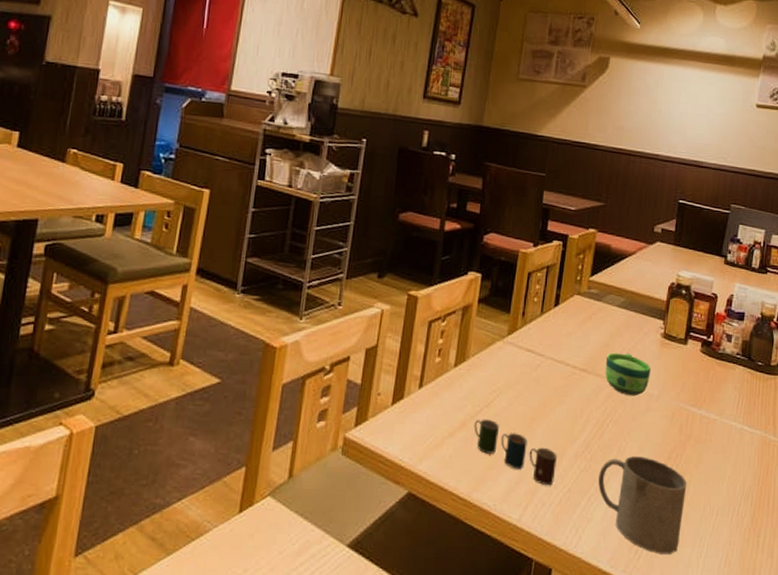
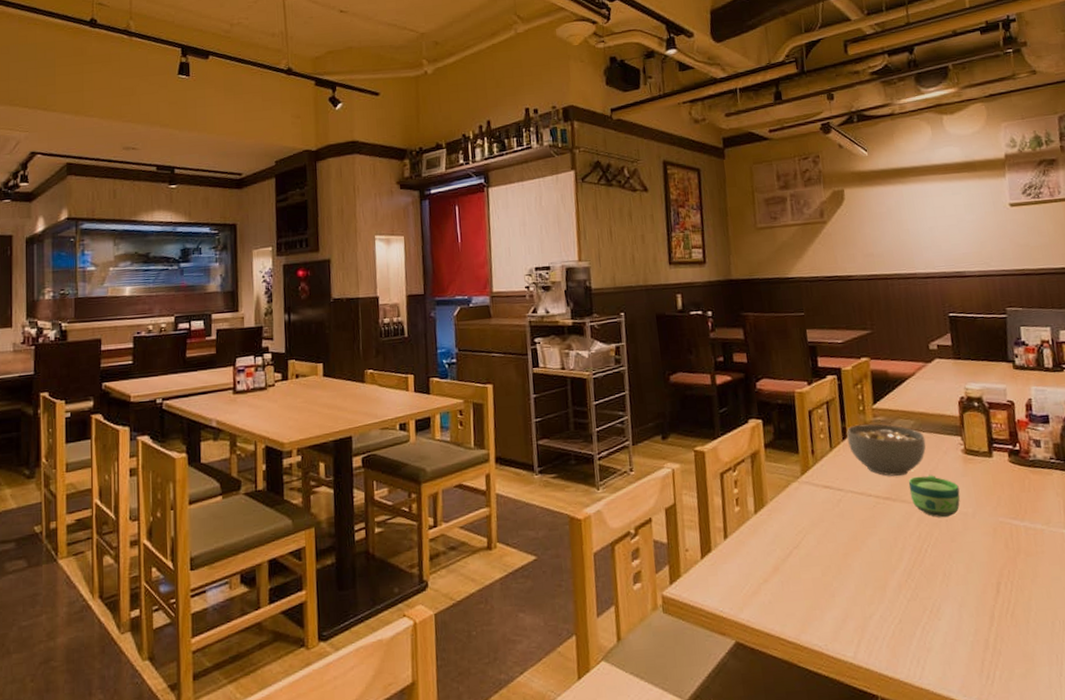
cup: present [474,419,557,485] -> none [787,560,882,619]
soup bowl: none [559,293,631,350] -> present [846,424,926,476]
mug: present [598,456,687,554] -> none [928,577,1034,677]

